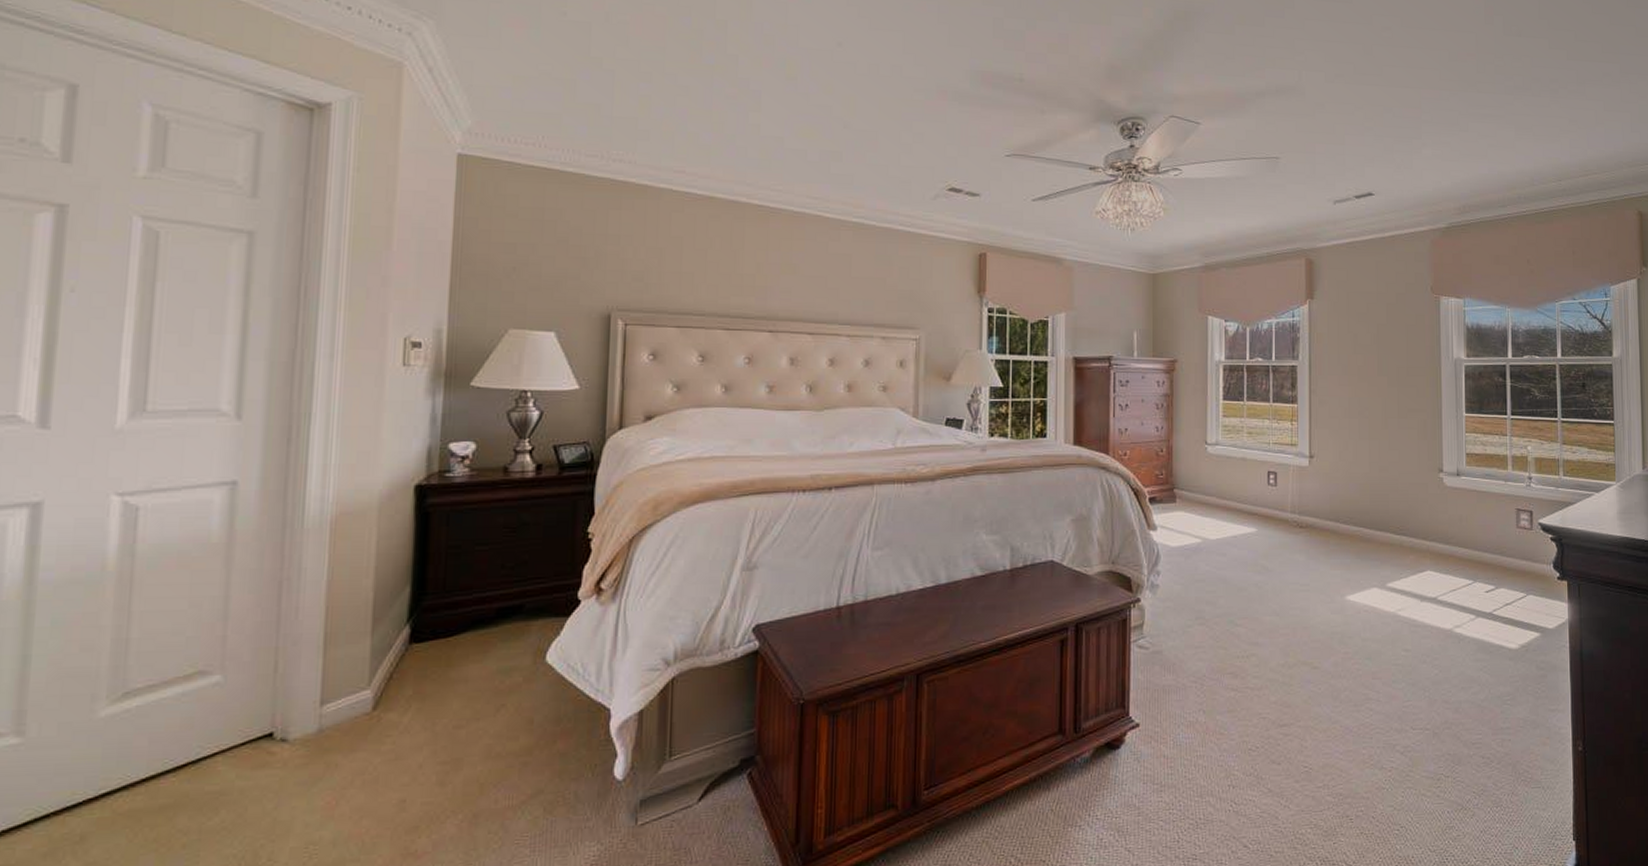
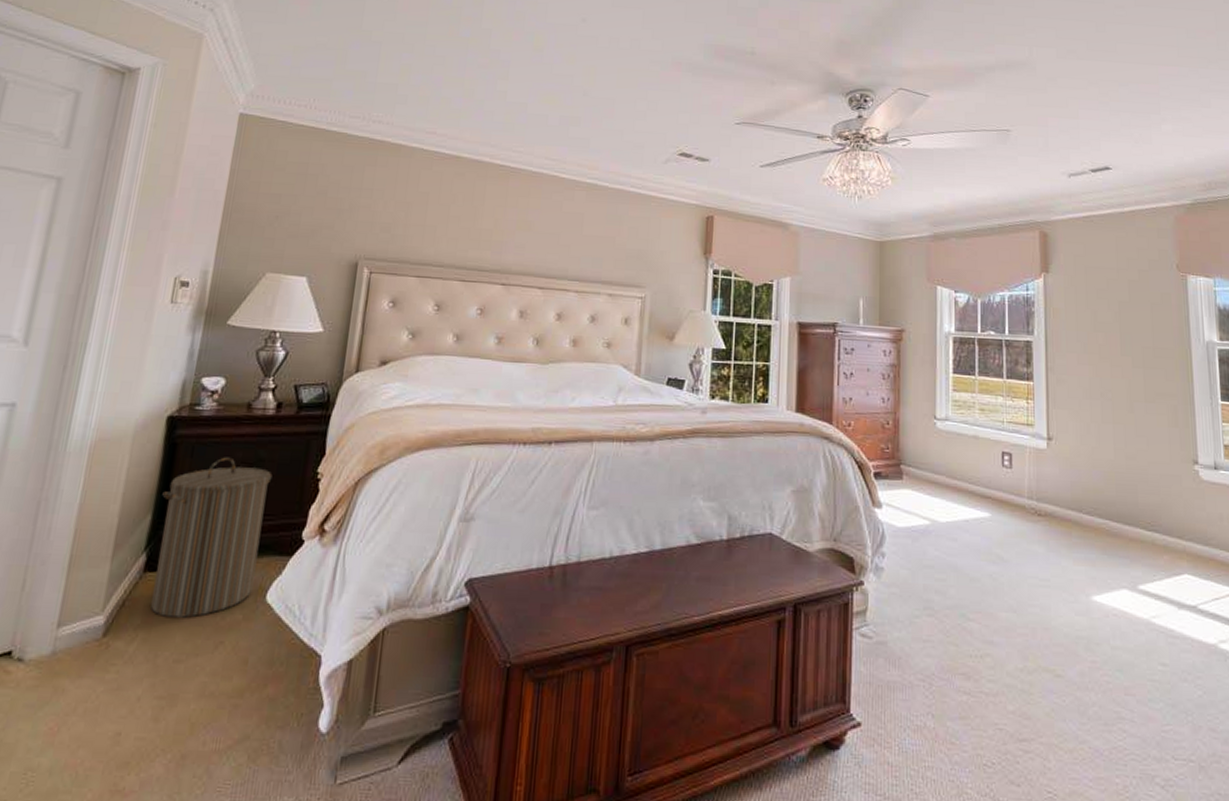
laundry hamper: none [419,523,539,686] -> present [151,457,273,618]

